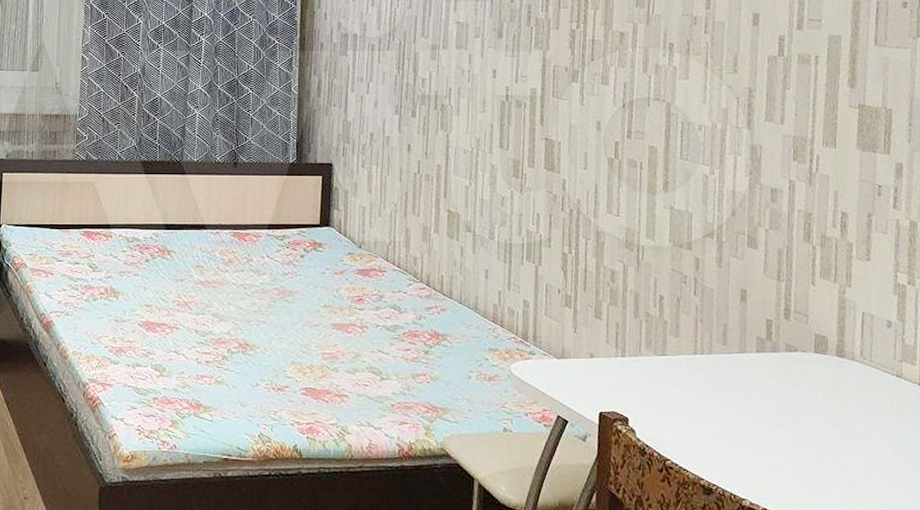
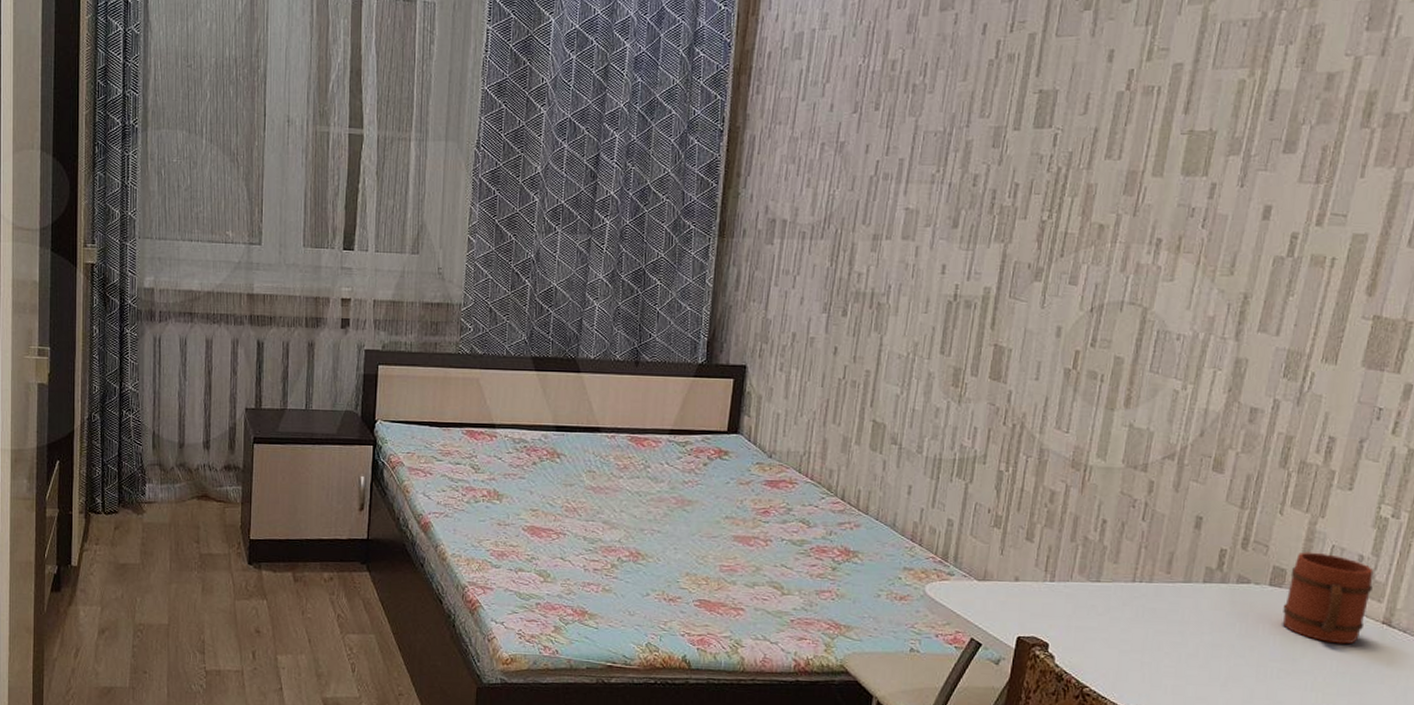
mug: none [830,319,905,407] -> present [1283,552,1374,644]

